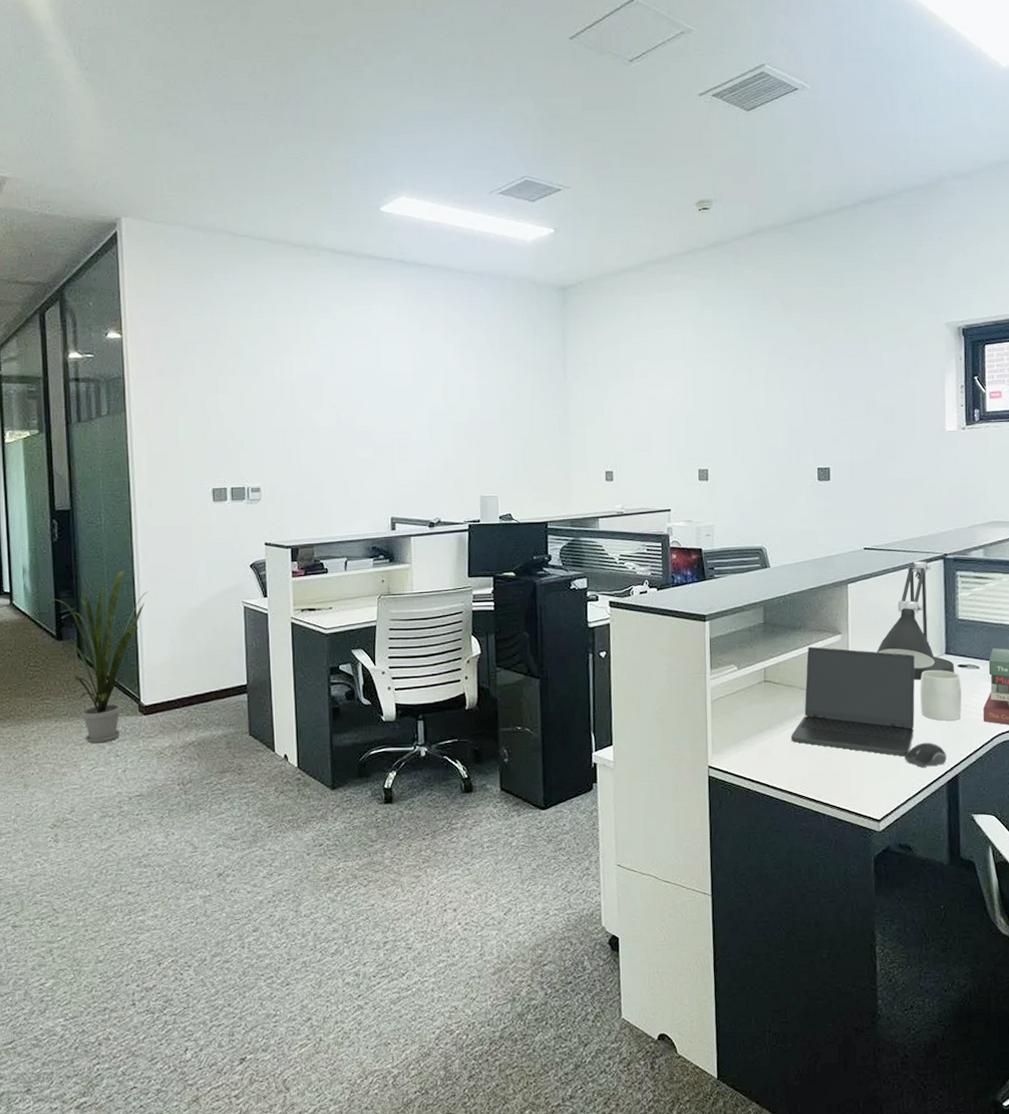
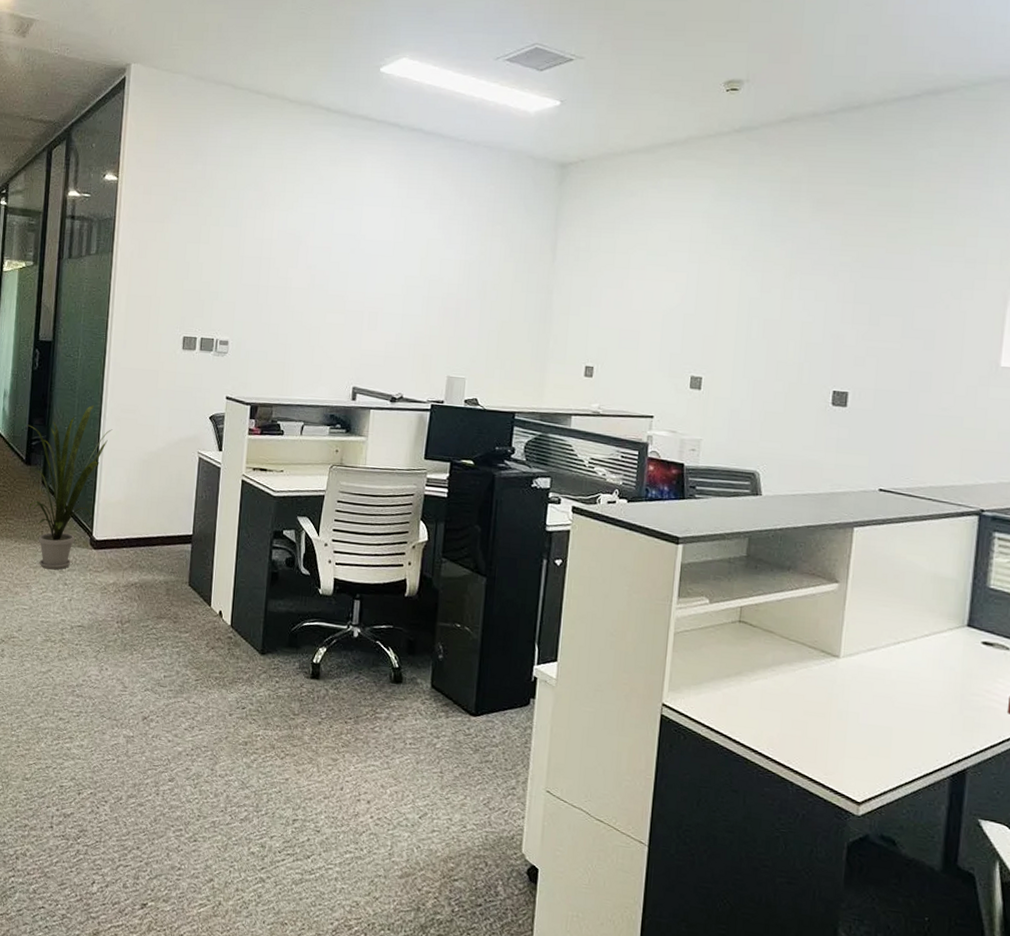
laptop: present [790,646,916,757] -> none [762,591,928,736]
desk lamp: present [877,561,955,680] -> none [881,513,978,651]
computer mouse: present [904,742,947,767] -> none [899,723,955,754]
mug: present [920,670,962,721] -> none [927,641,984,706]

